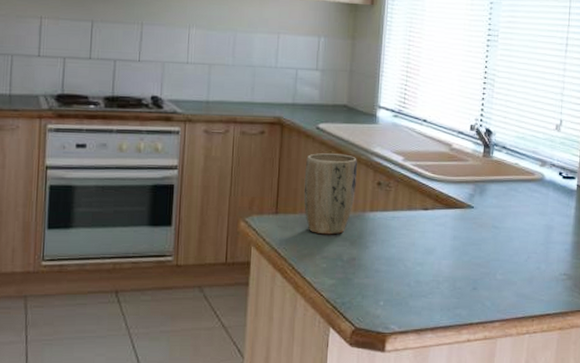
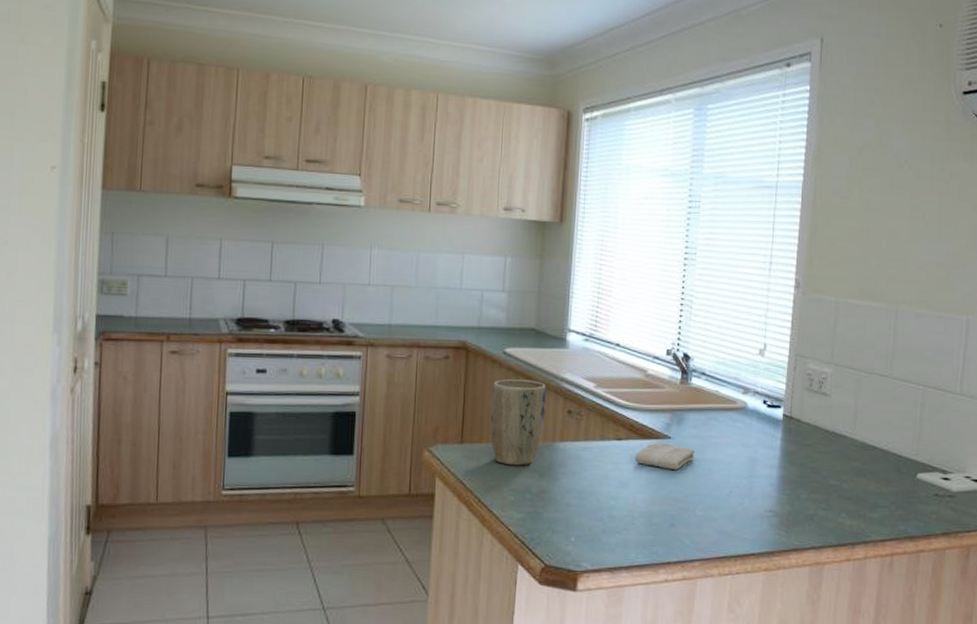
washcloth: none [440,212,496,237] -> present [634,443,695,470]

